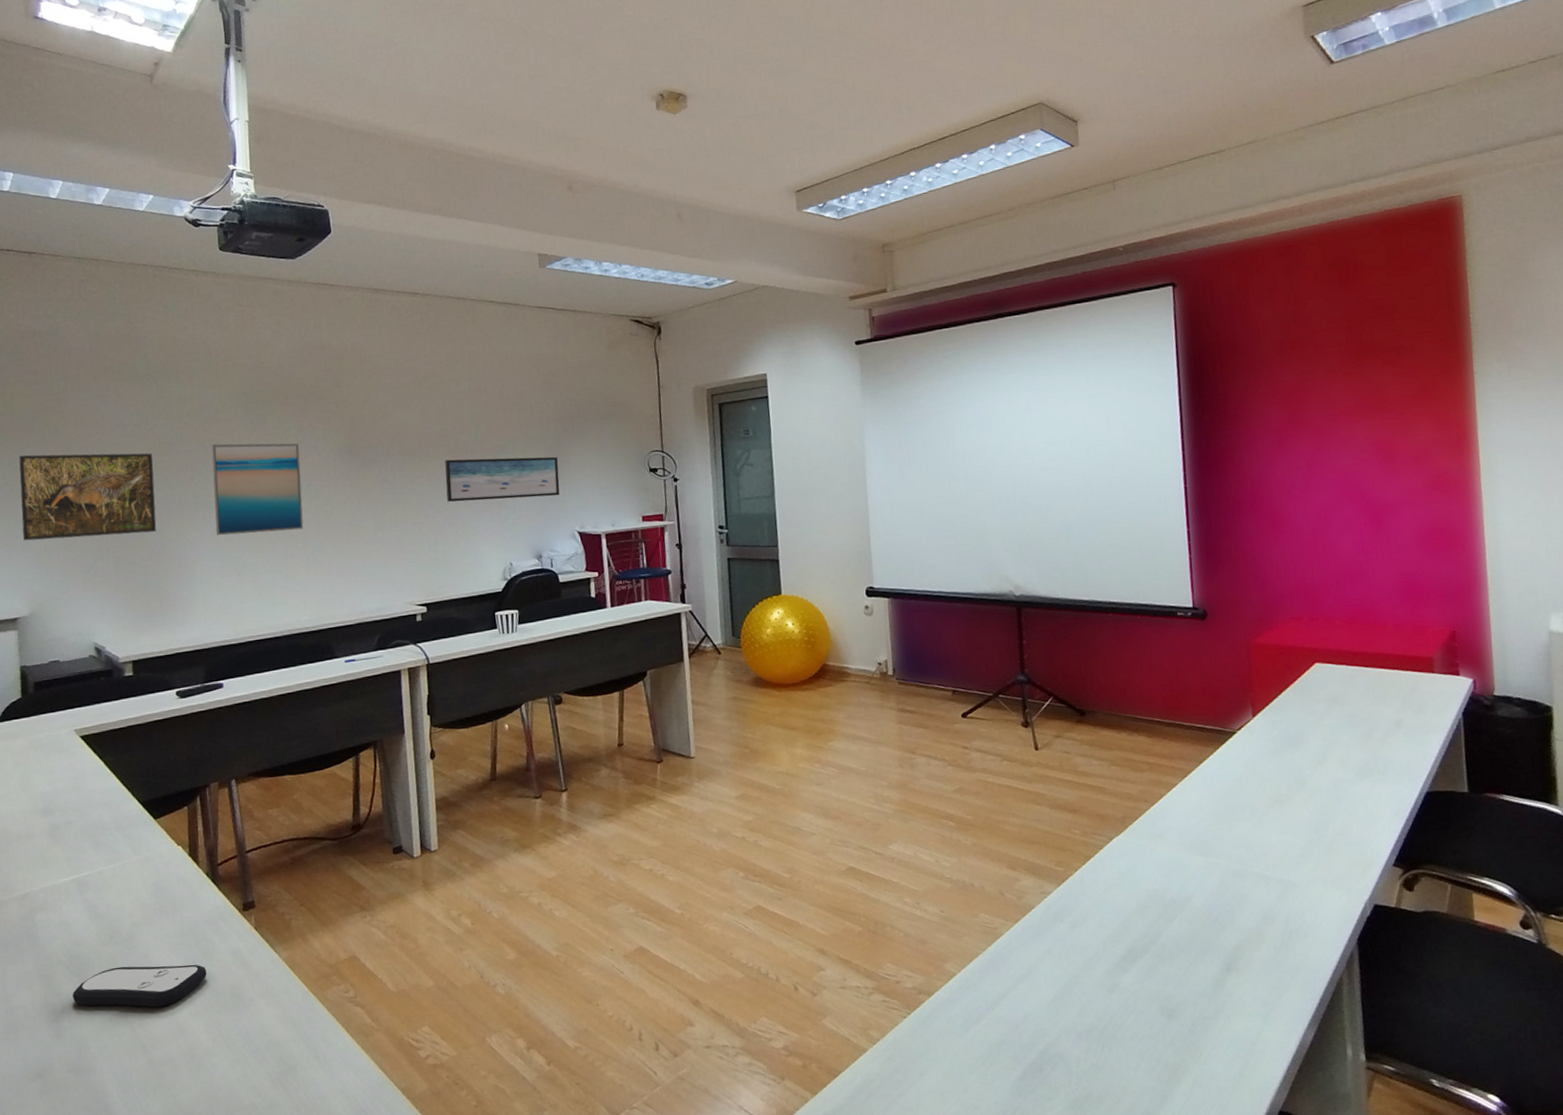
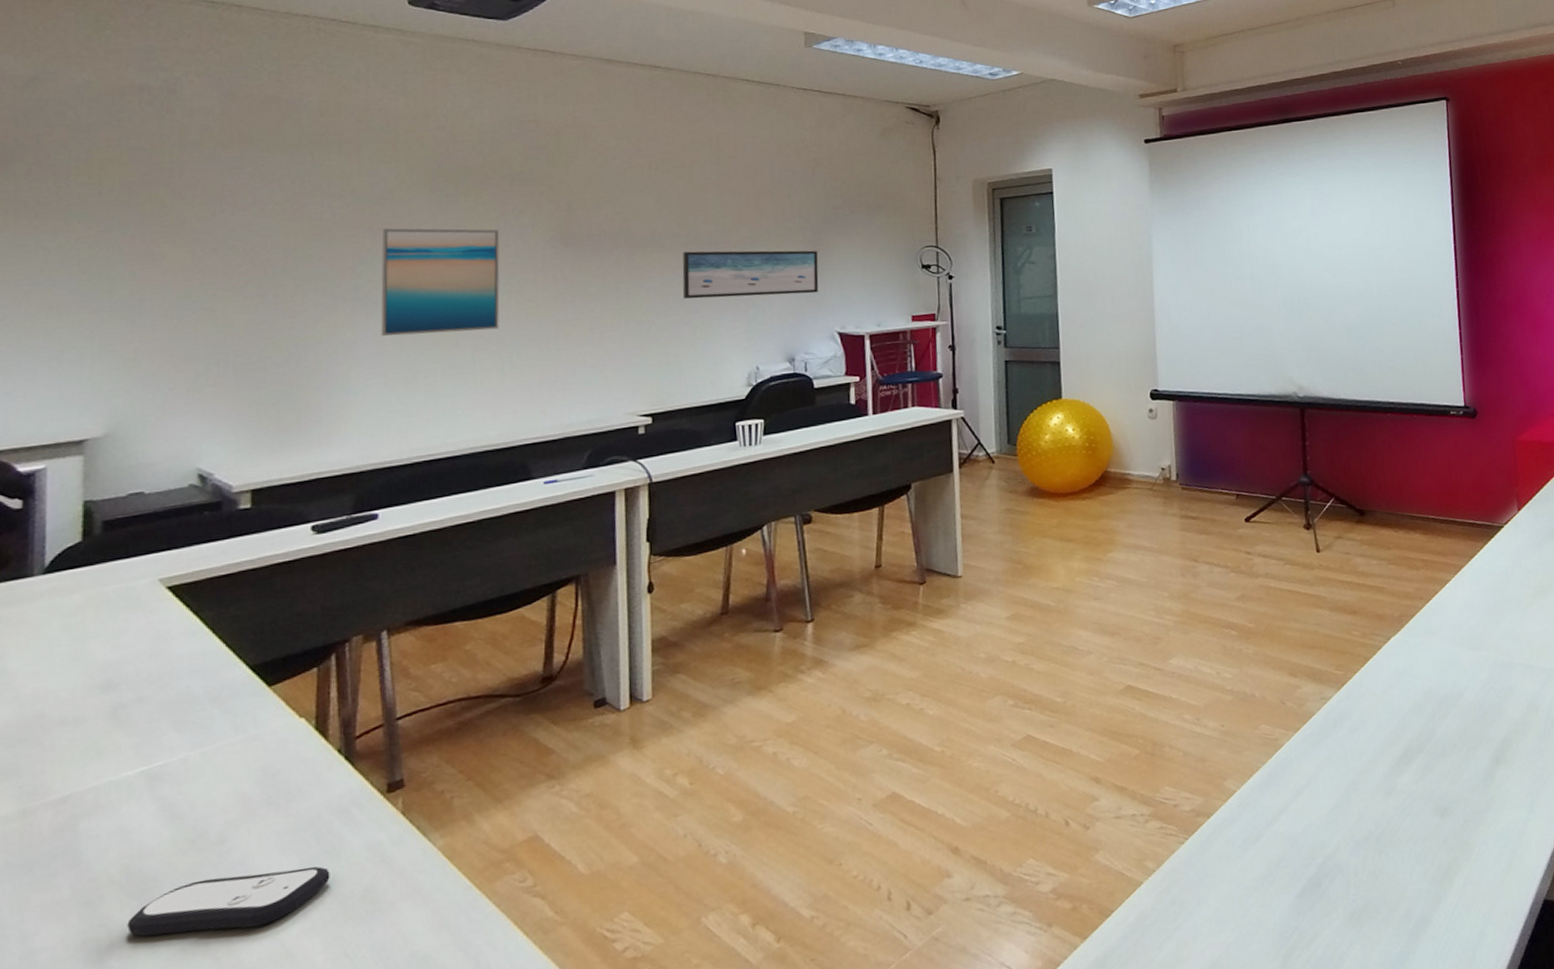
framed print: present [19,453,157,541] -> none [102,236,300,343]

